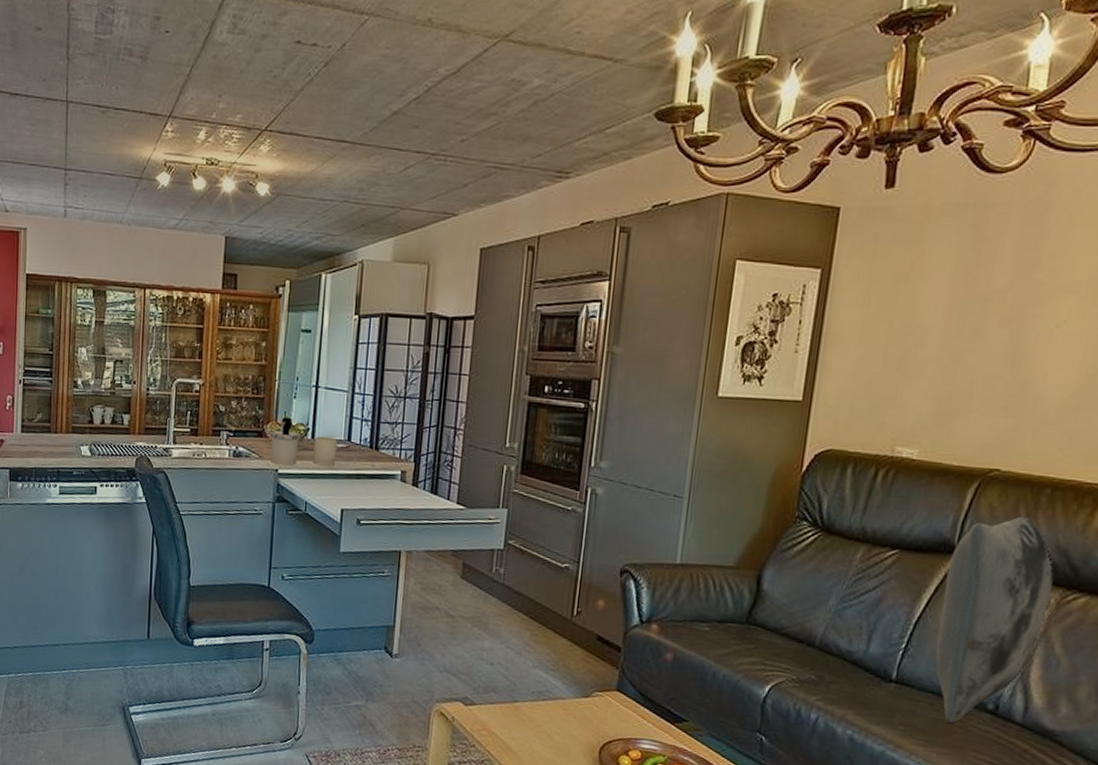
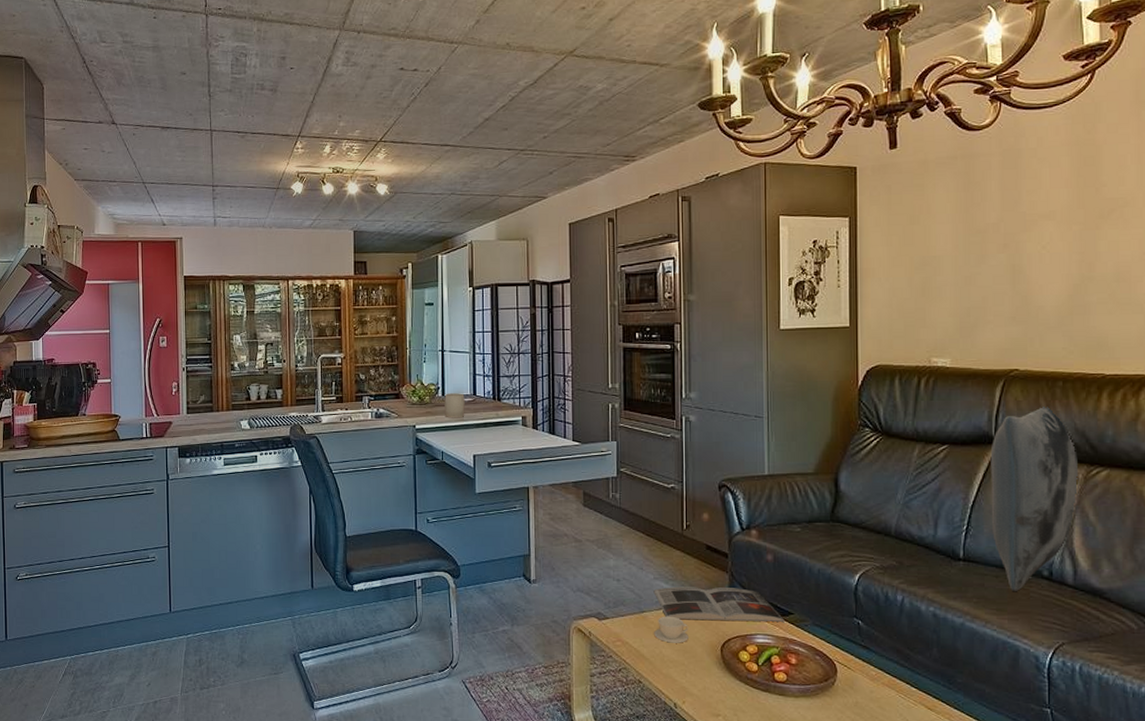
soap dispenser: present [269,417,301,467] -> none [407,379,433,422]
teacup: none [525,708,566,740] -> present [654,616,689,643]
magazine: none [530,677,677,729] -> present [653,586,785,622]

